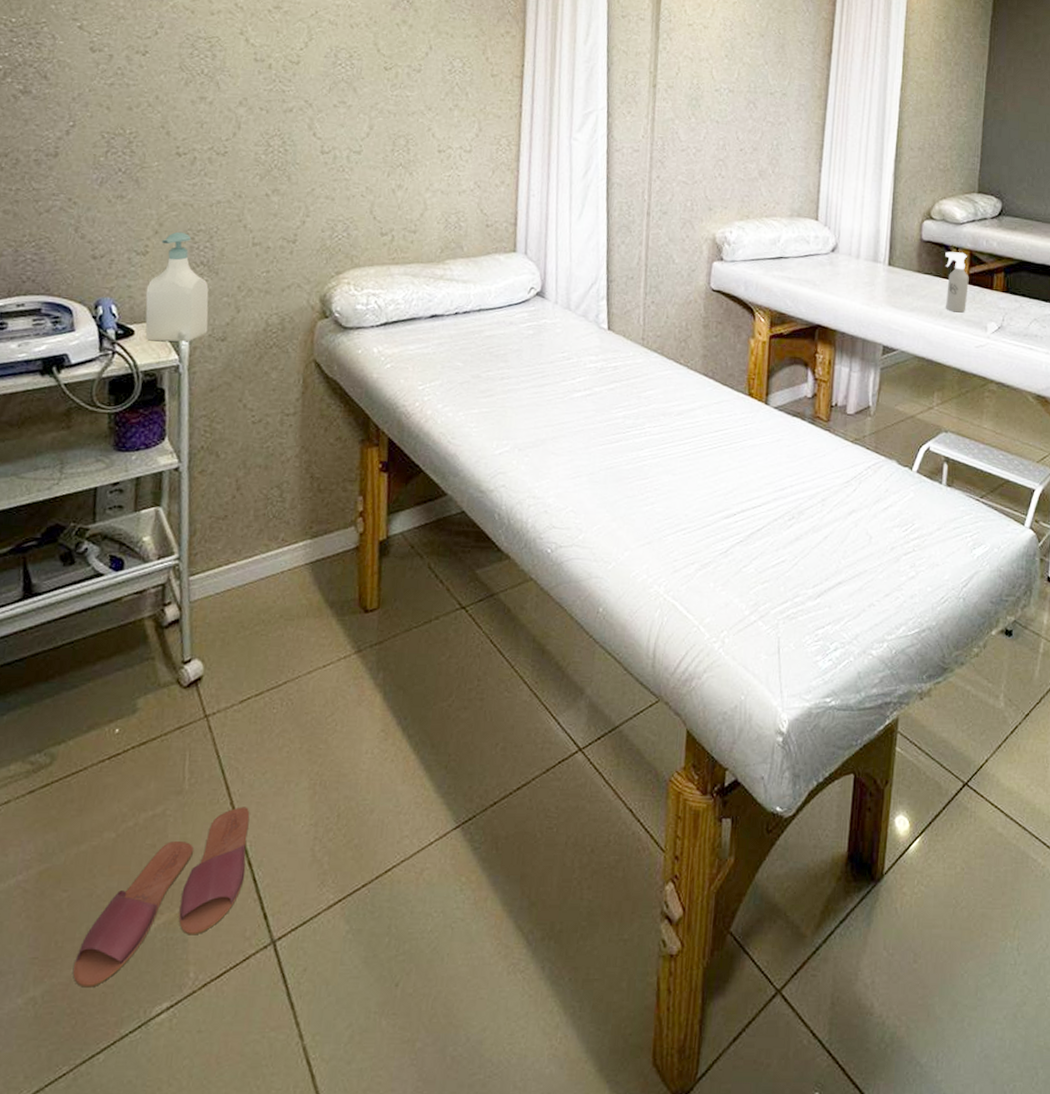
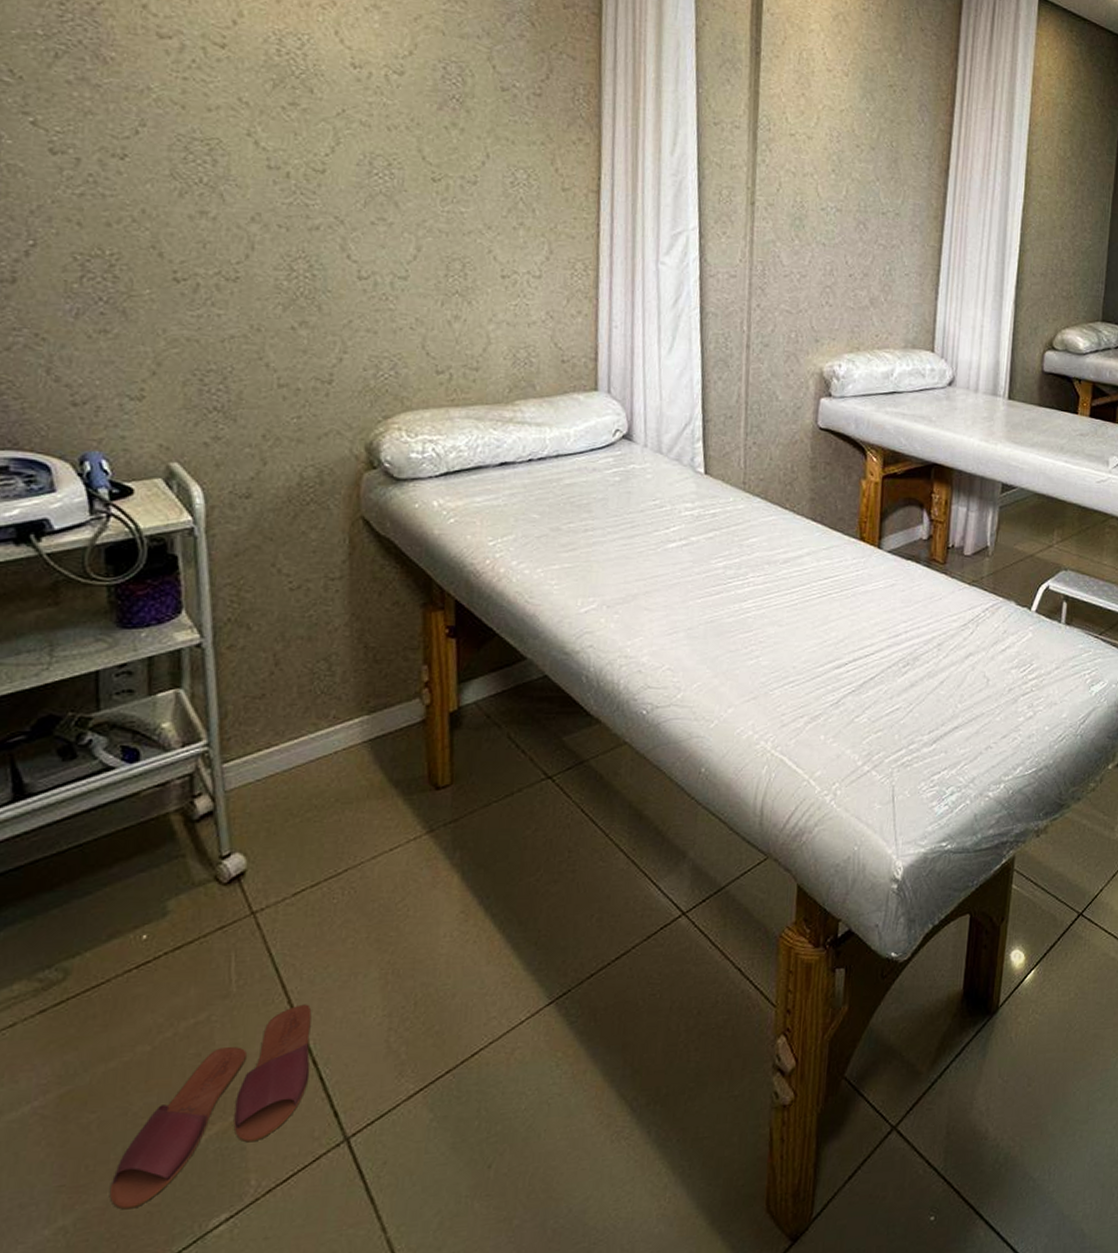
soap bottle: present [145,231,209,342] -> none [145,372,228,501]
spray bottle: present [945,251,969,313] -> none [1067,383,1092,447]

